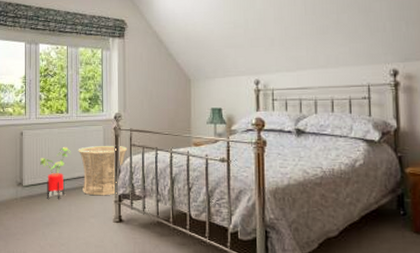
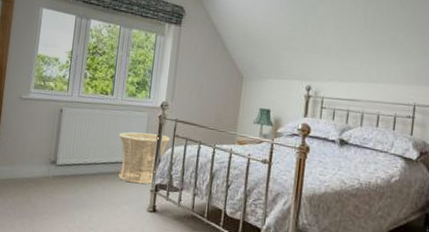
house plant: present [40,146,71,199] -> none [77,129,112,182]

